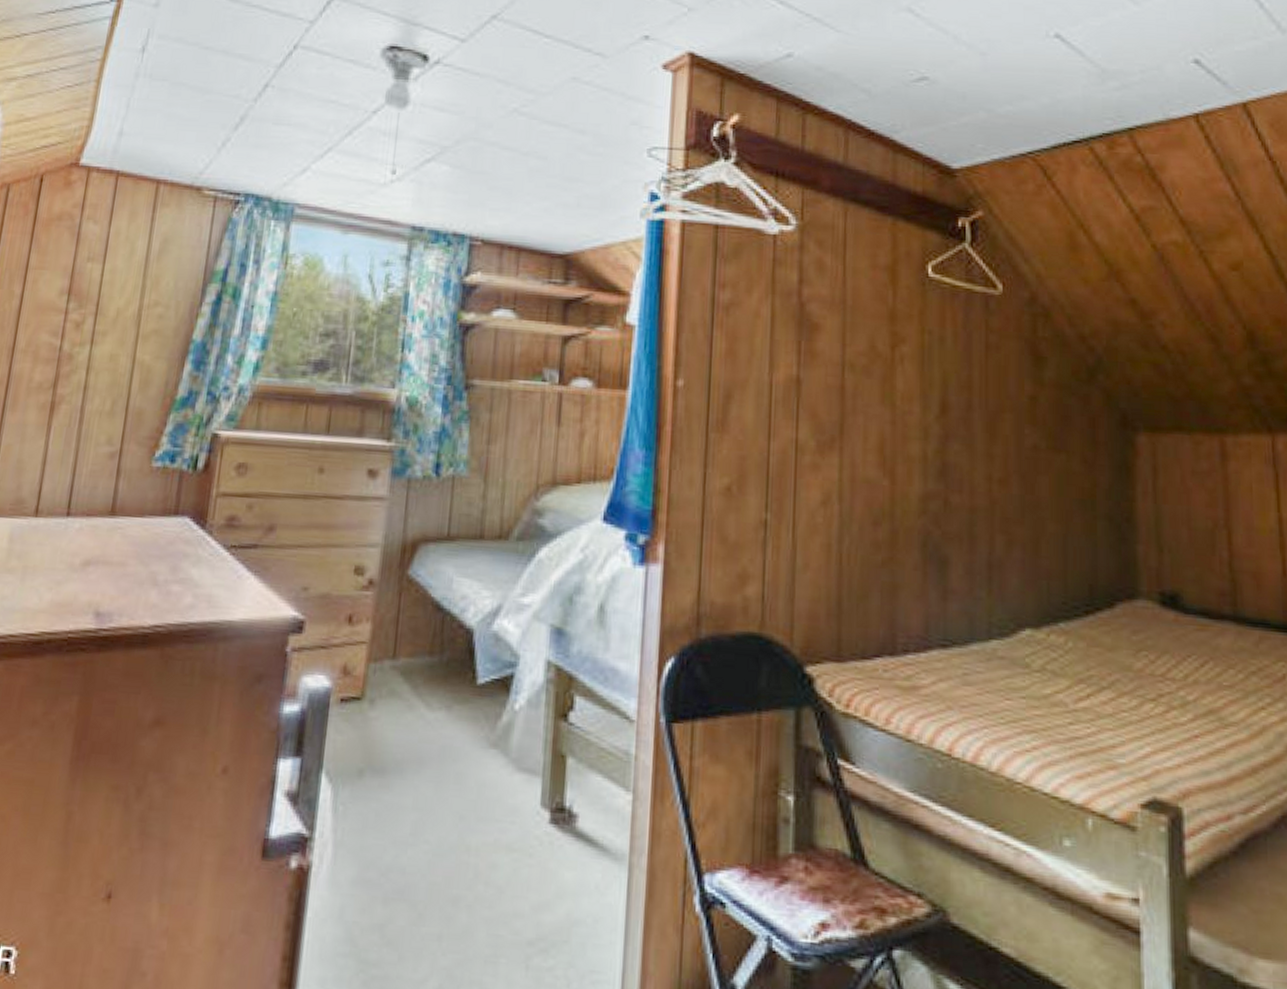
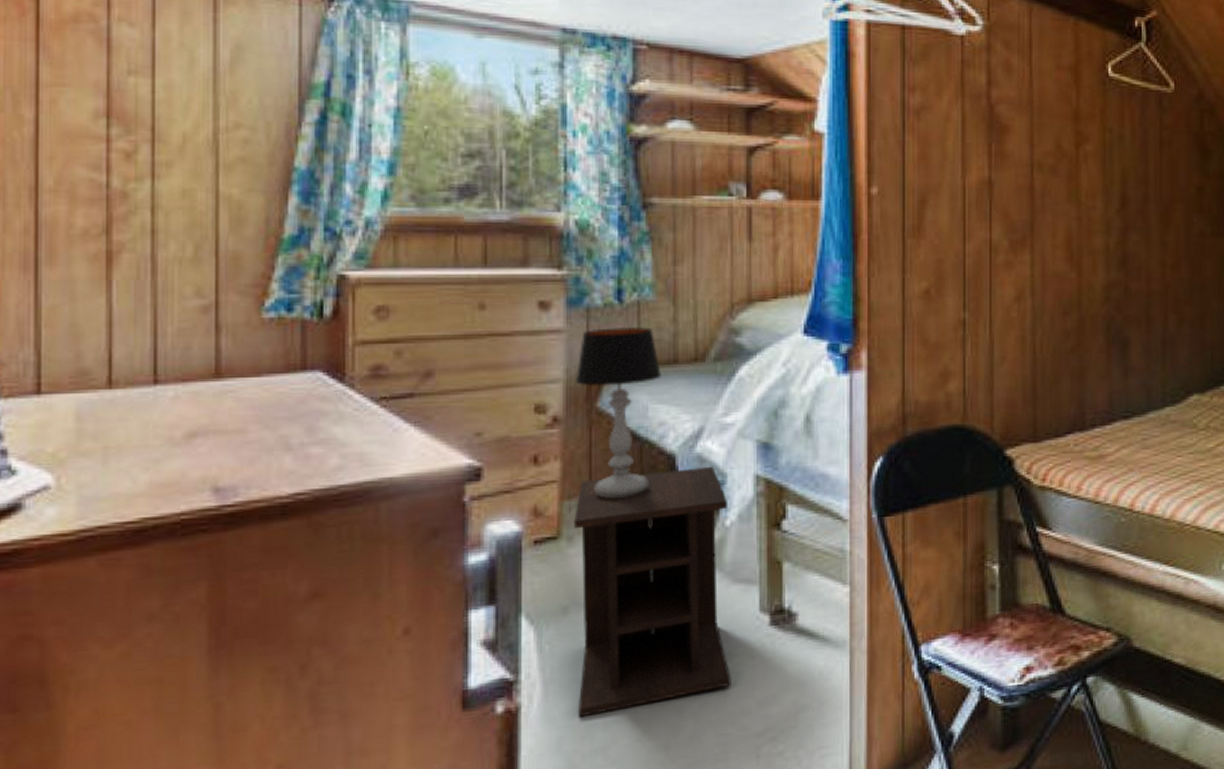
nightstand: none [362,644,518,889] -> present [574,466,731,718]
table lamp: none [391,498,468,668] -> present [575,326,661,500]

